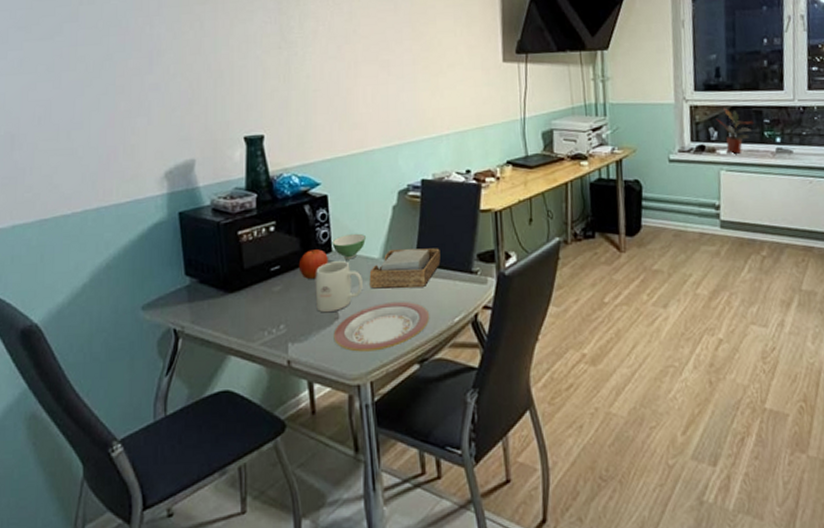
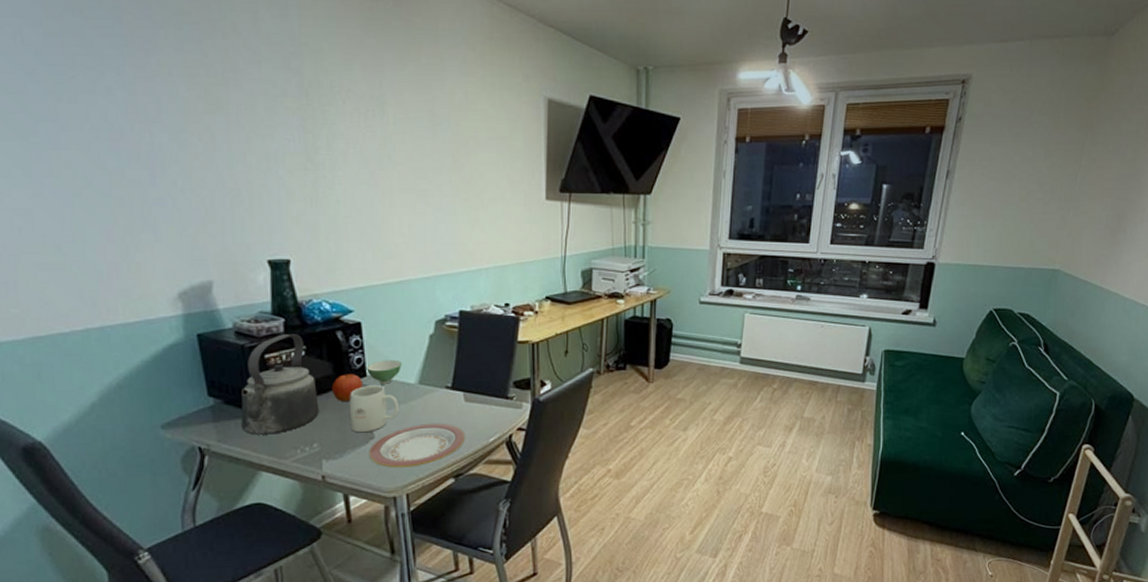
kettle: none [214,209,286,316] -> present [241,334,319,435]
napkin holder: present [369,248,441,289] -> none [405,375,477,412]
potted plant: present [716,107,754,154] -> none [746,256,779,299]

